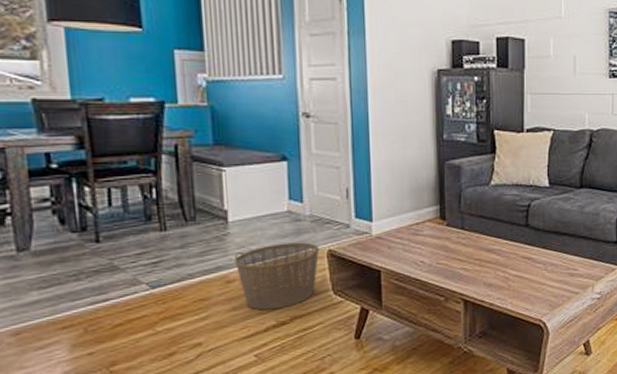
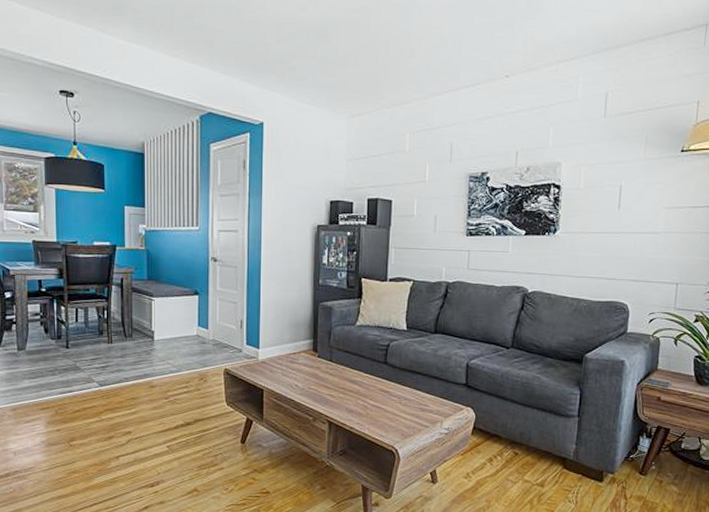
basket: present [234,242,320,311] -> none [156,360,219,412]

